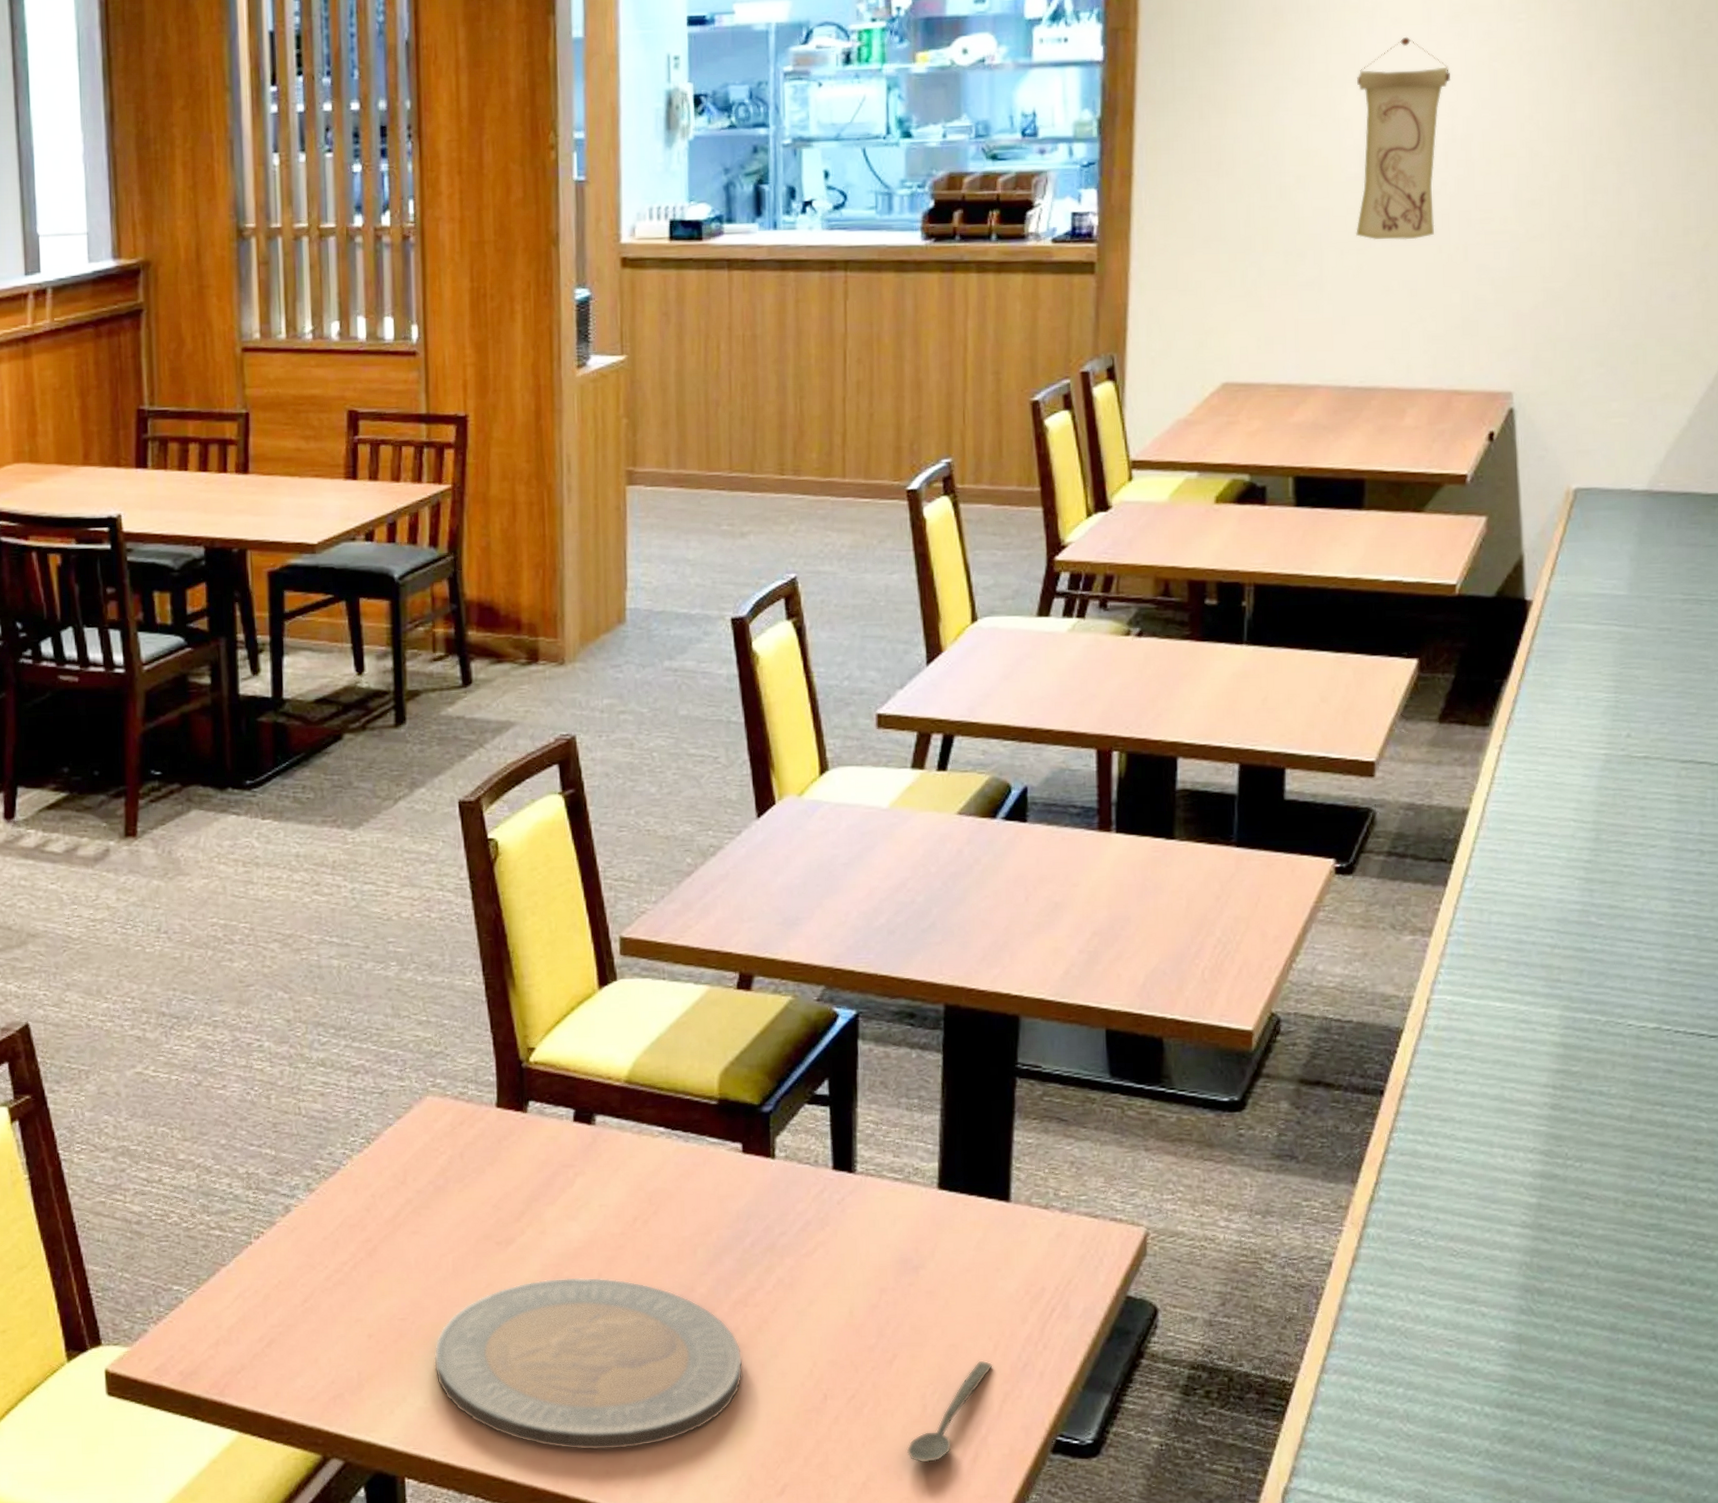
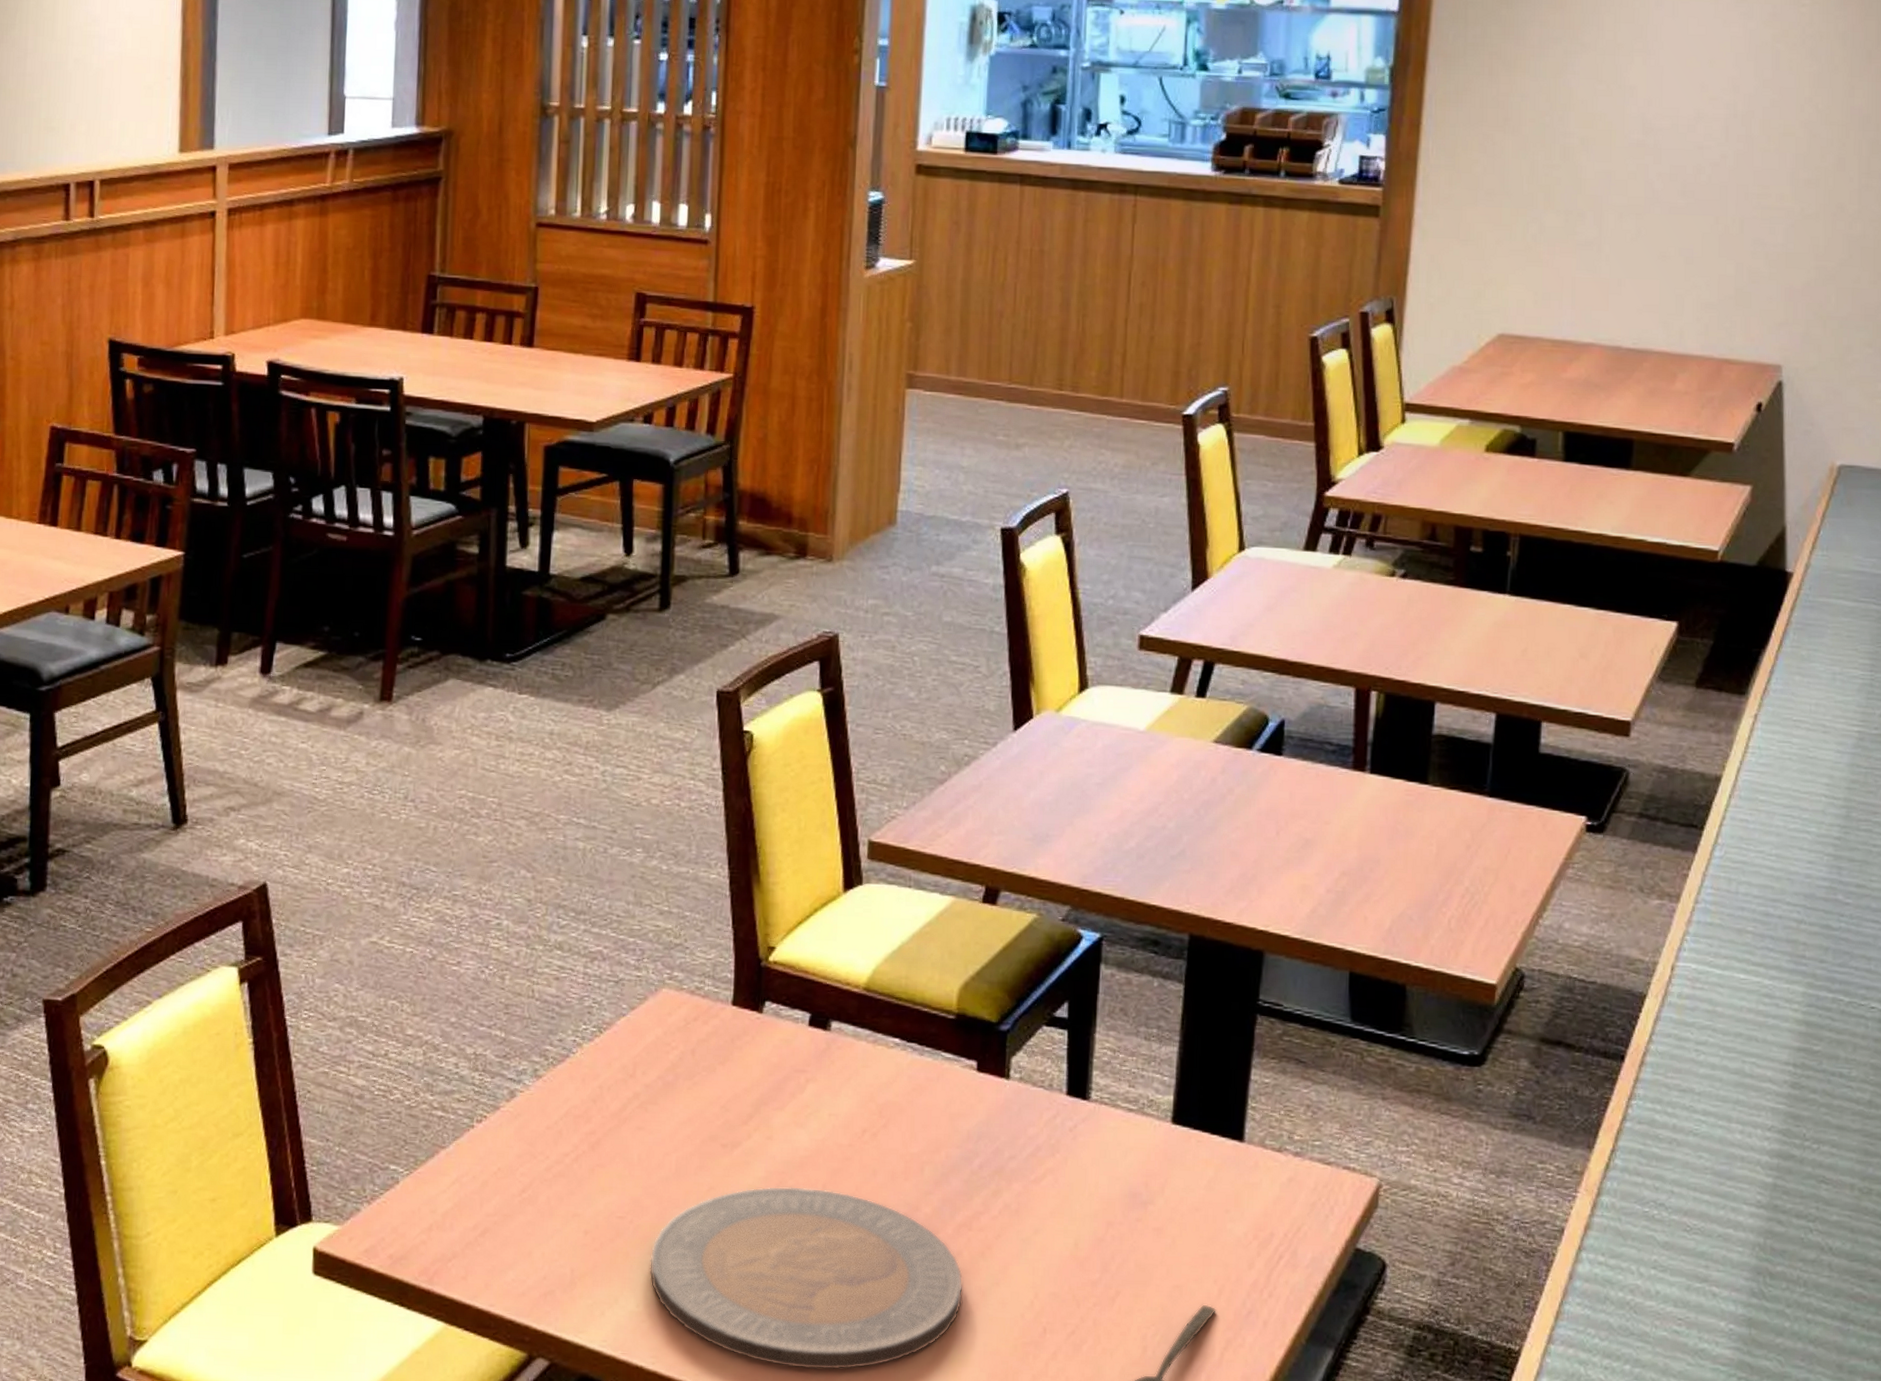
wall scroll: present [1356,36,1450,240] -> none [1636,12,1734,209]

